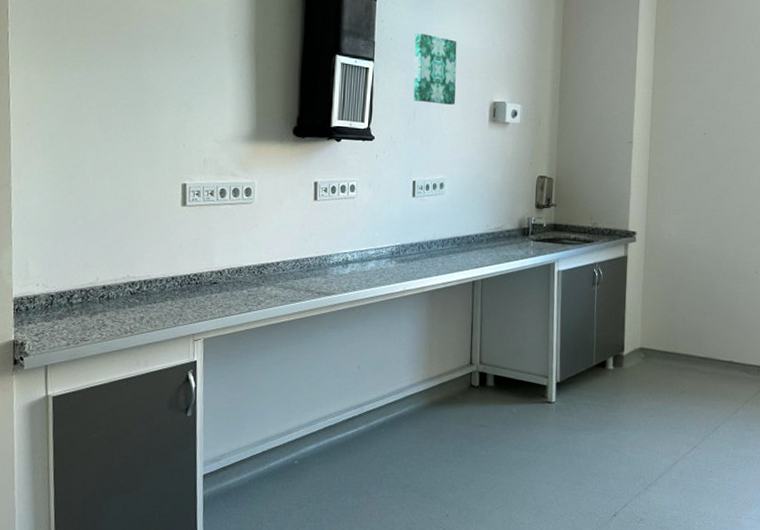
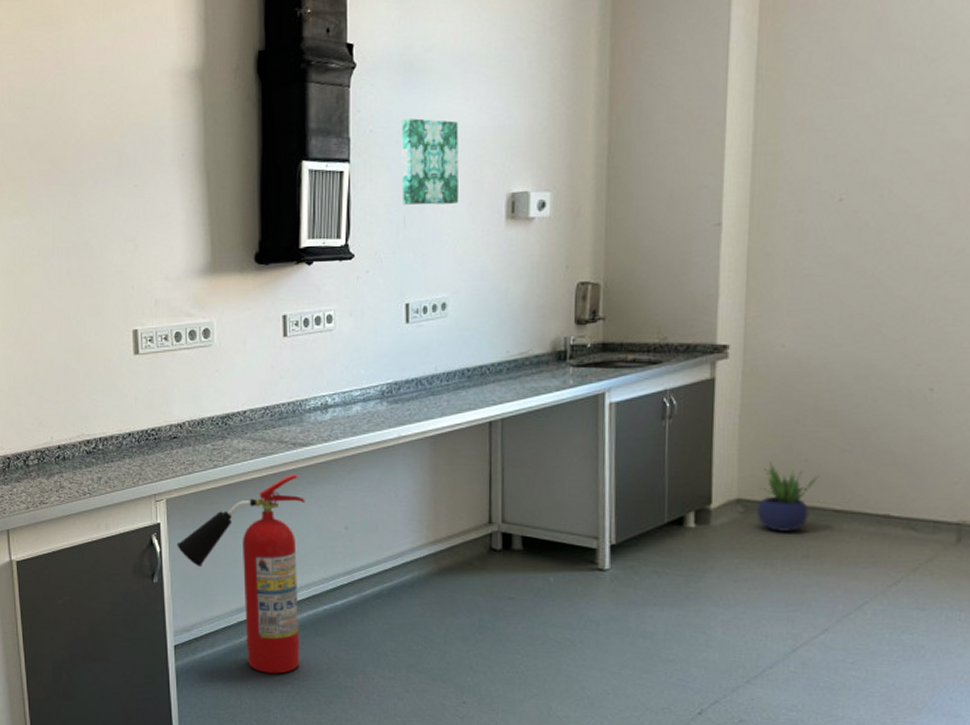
fire extinguisher: none [211,319,326,498] -> present [177,474,305,674]
potted plant: none [652,320,691,374] -> present [755,461,819,533]

